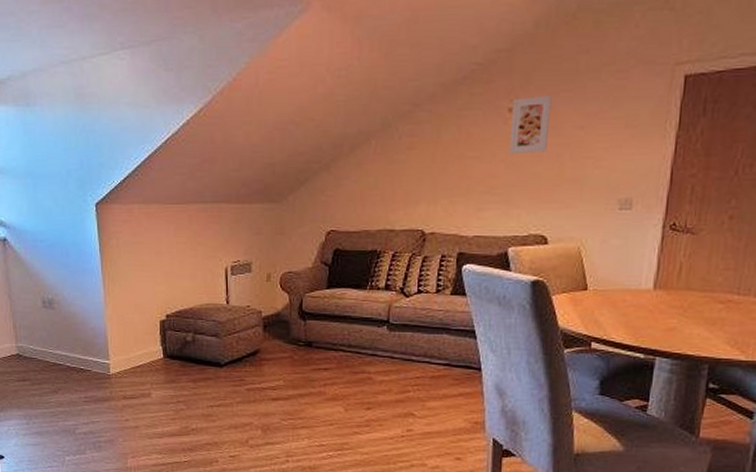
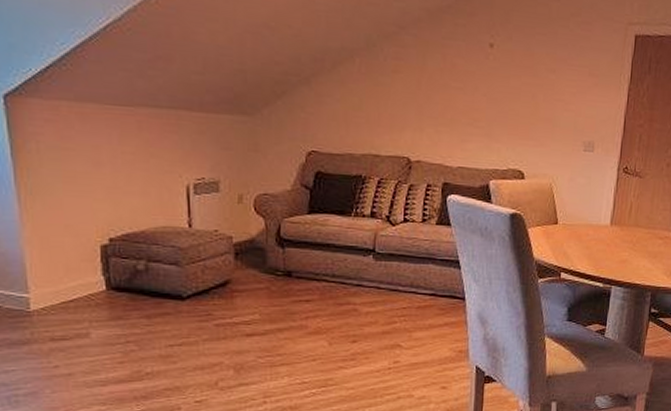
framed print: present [508,95,552,155] -> none [490,35,528,91]

